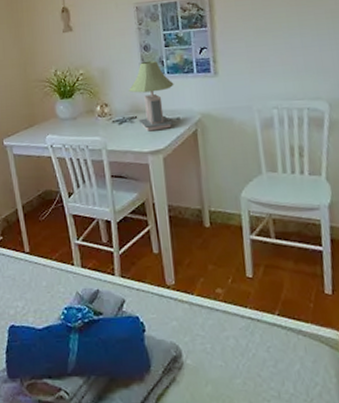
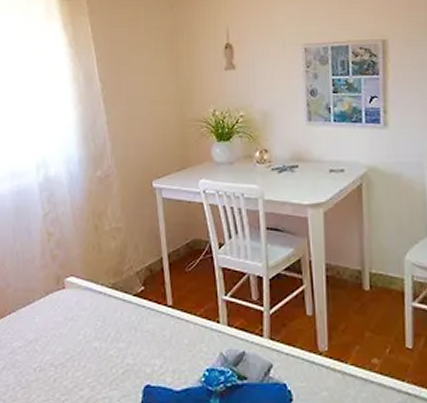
desk lamp: present [129,60,174,132] -> none [291,106,340,183]

